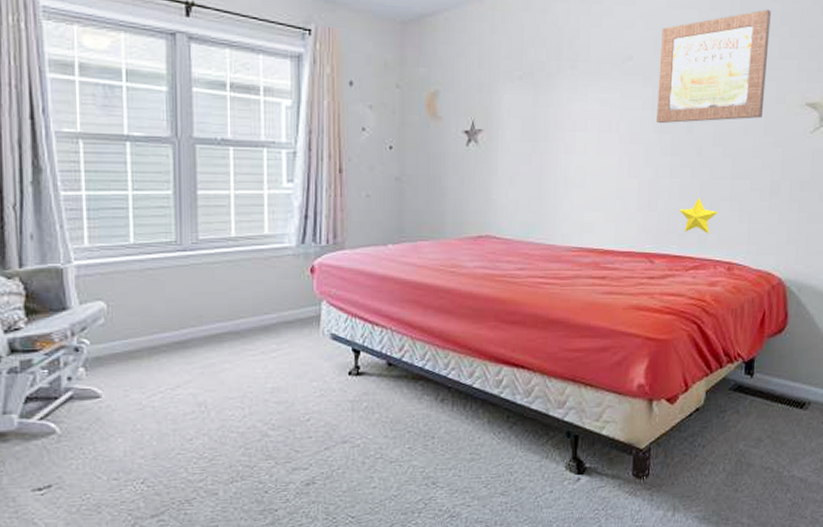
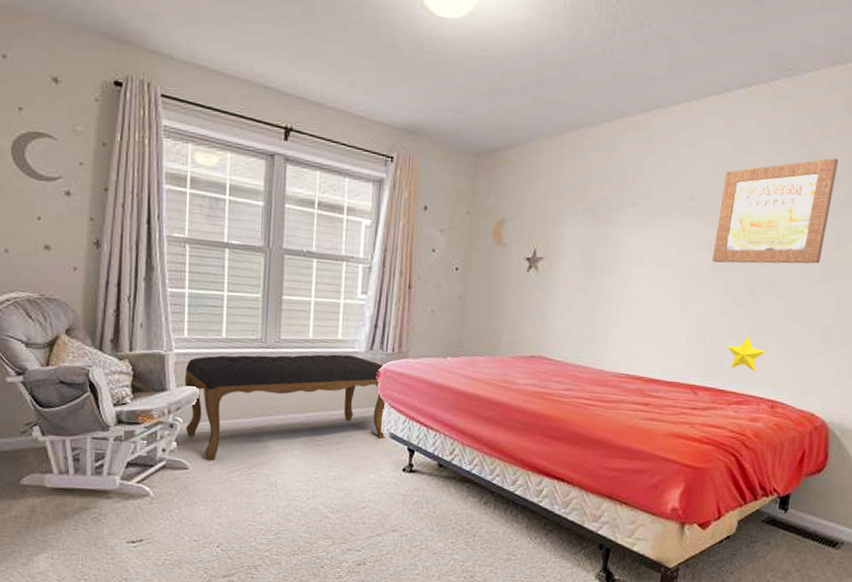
bench: none [88,251,327,386] -> present [184,354,387,462]

